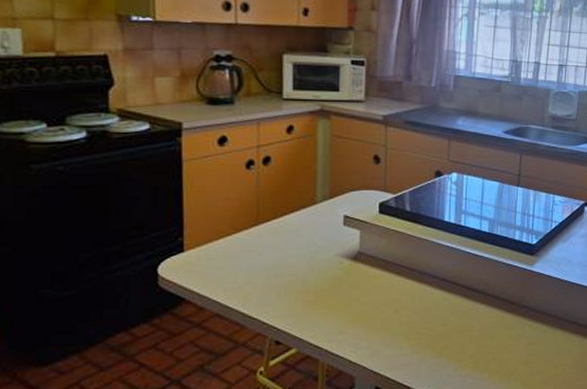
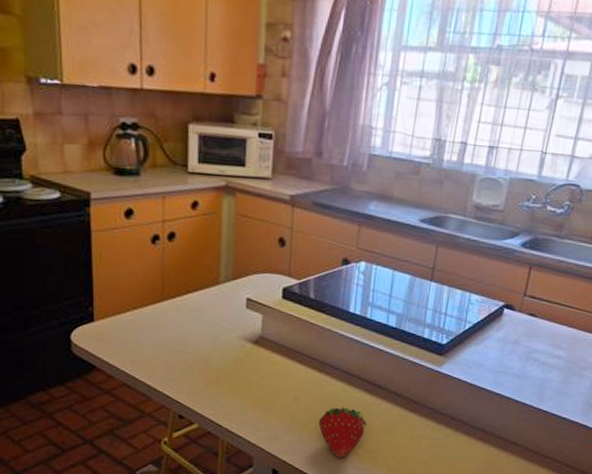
fruit: none [420,314,467,368] -> present [318,406,367,458]

